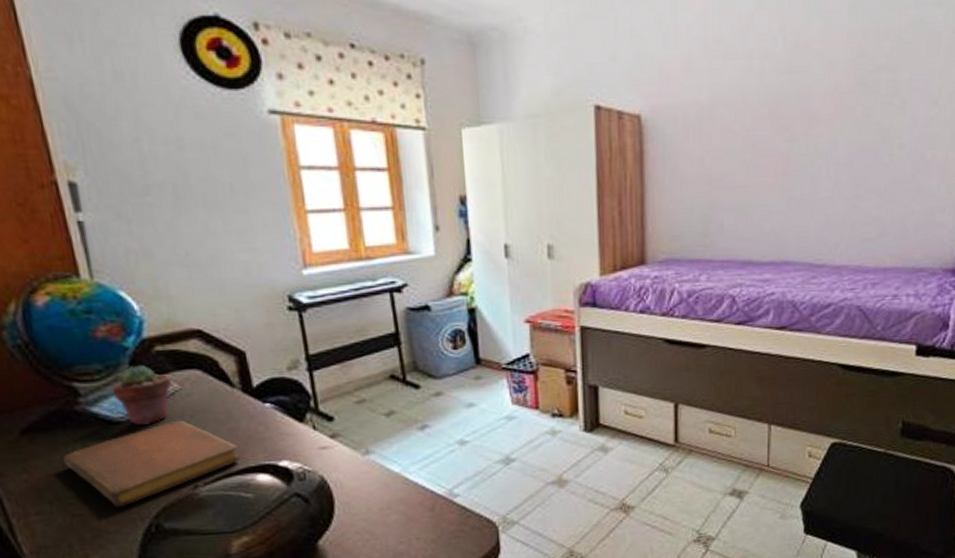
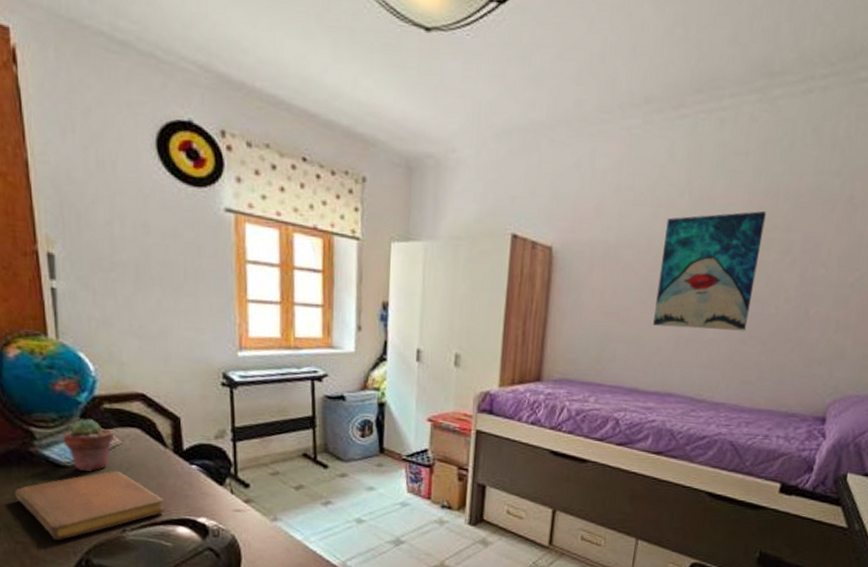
wall art: none [760,51,868,189] -> present [653,210,766,331]

